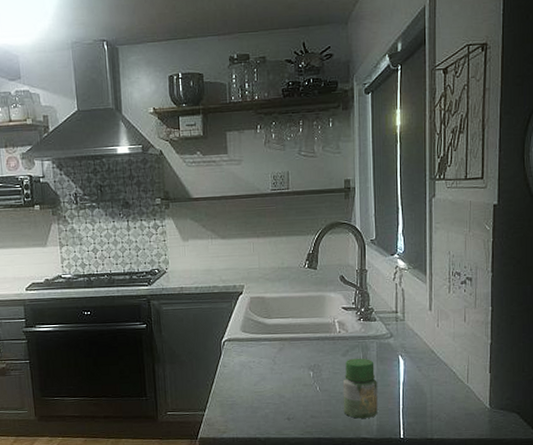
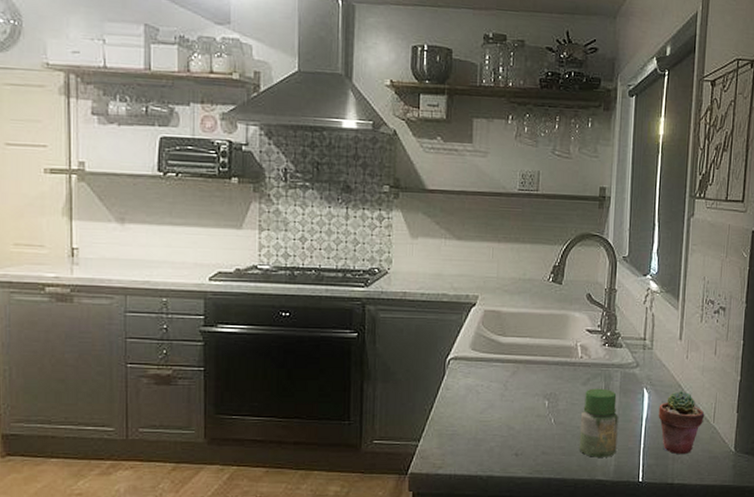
potted succulent: none [414,355,459,412] -> present [658,390,705,454]

